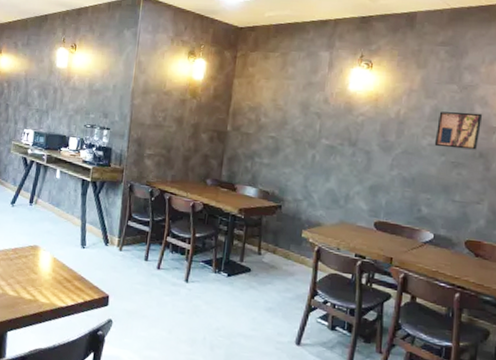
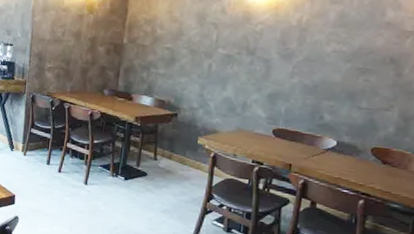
wall art: present [434,111,483,150] -> none [339,16,396,56]

